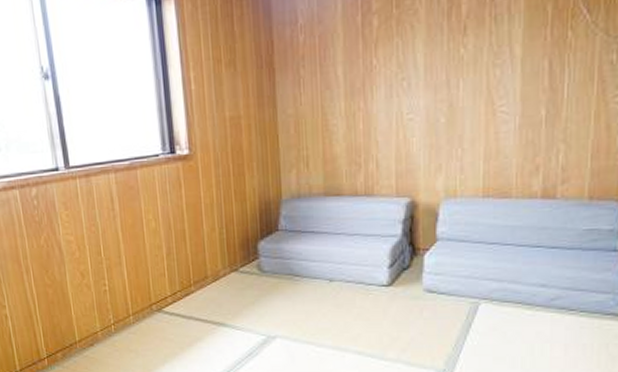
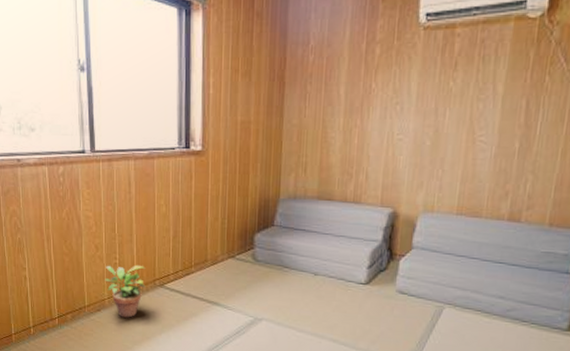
potted plant: none [95,289,142,350] -> present [105,264,146,318]

